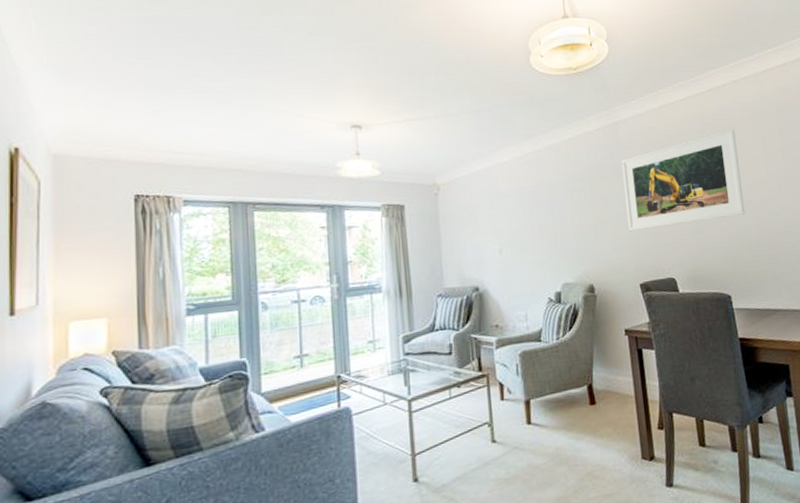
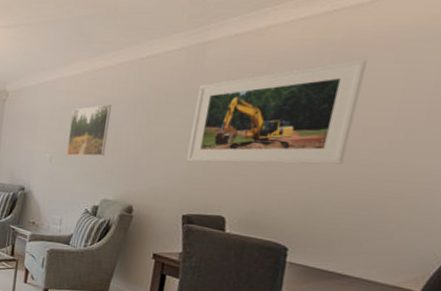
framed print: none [512,187,555,244] -> present [67,105,112,157]

